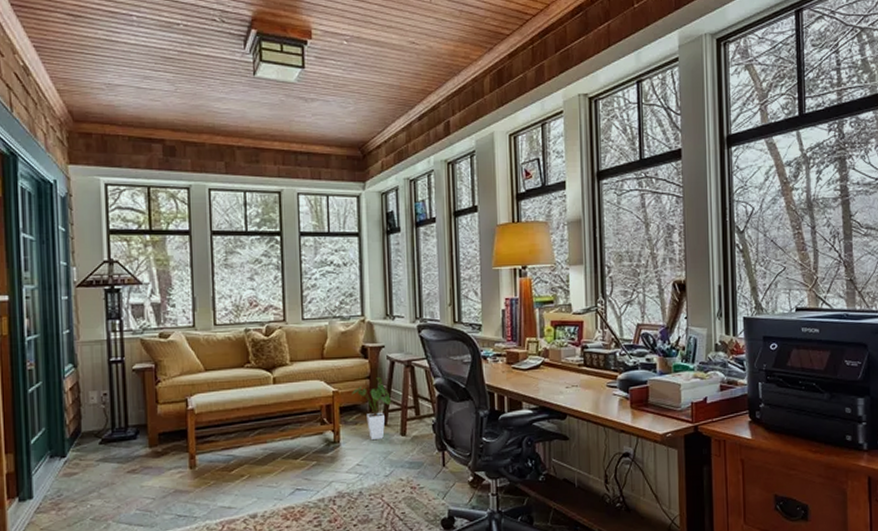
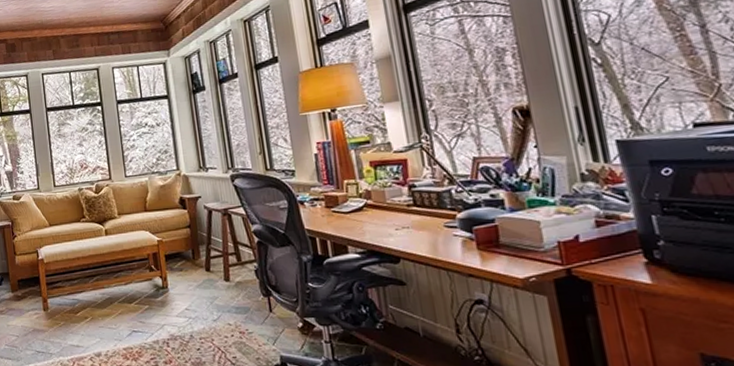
house plant: present [352,377,391,441] -> none [175,226,212,286]

